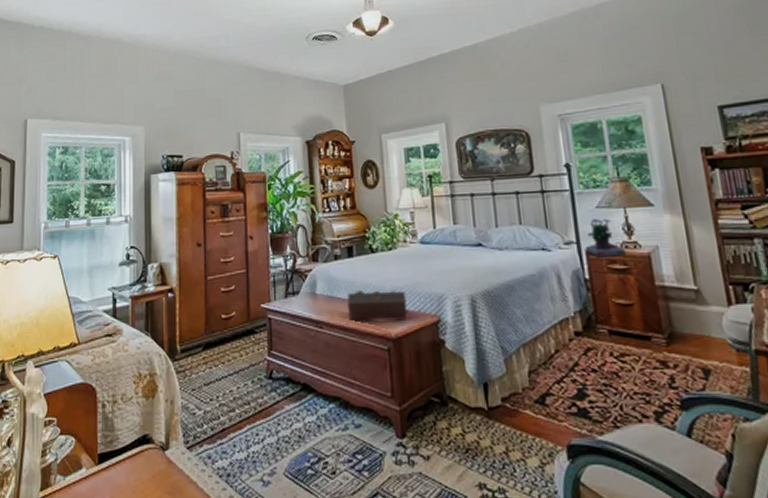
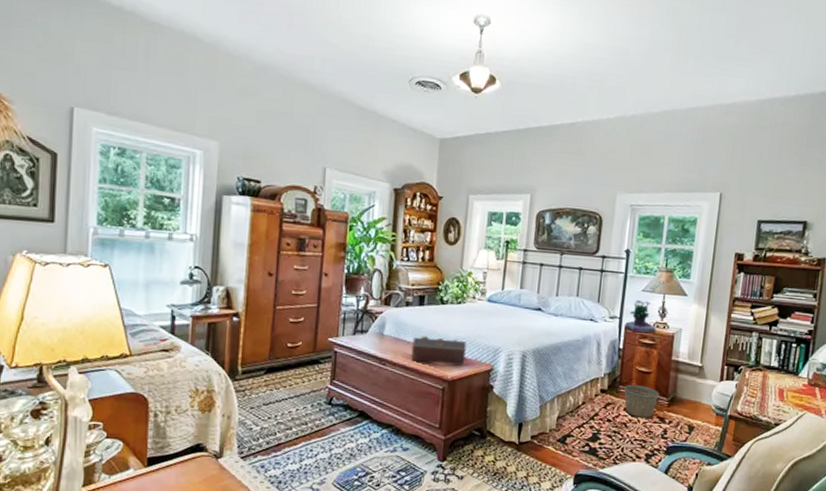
basket: none [603,321,652,365] -> present [624,384,660,419]

